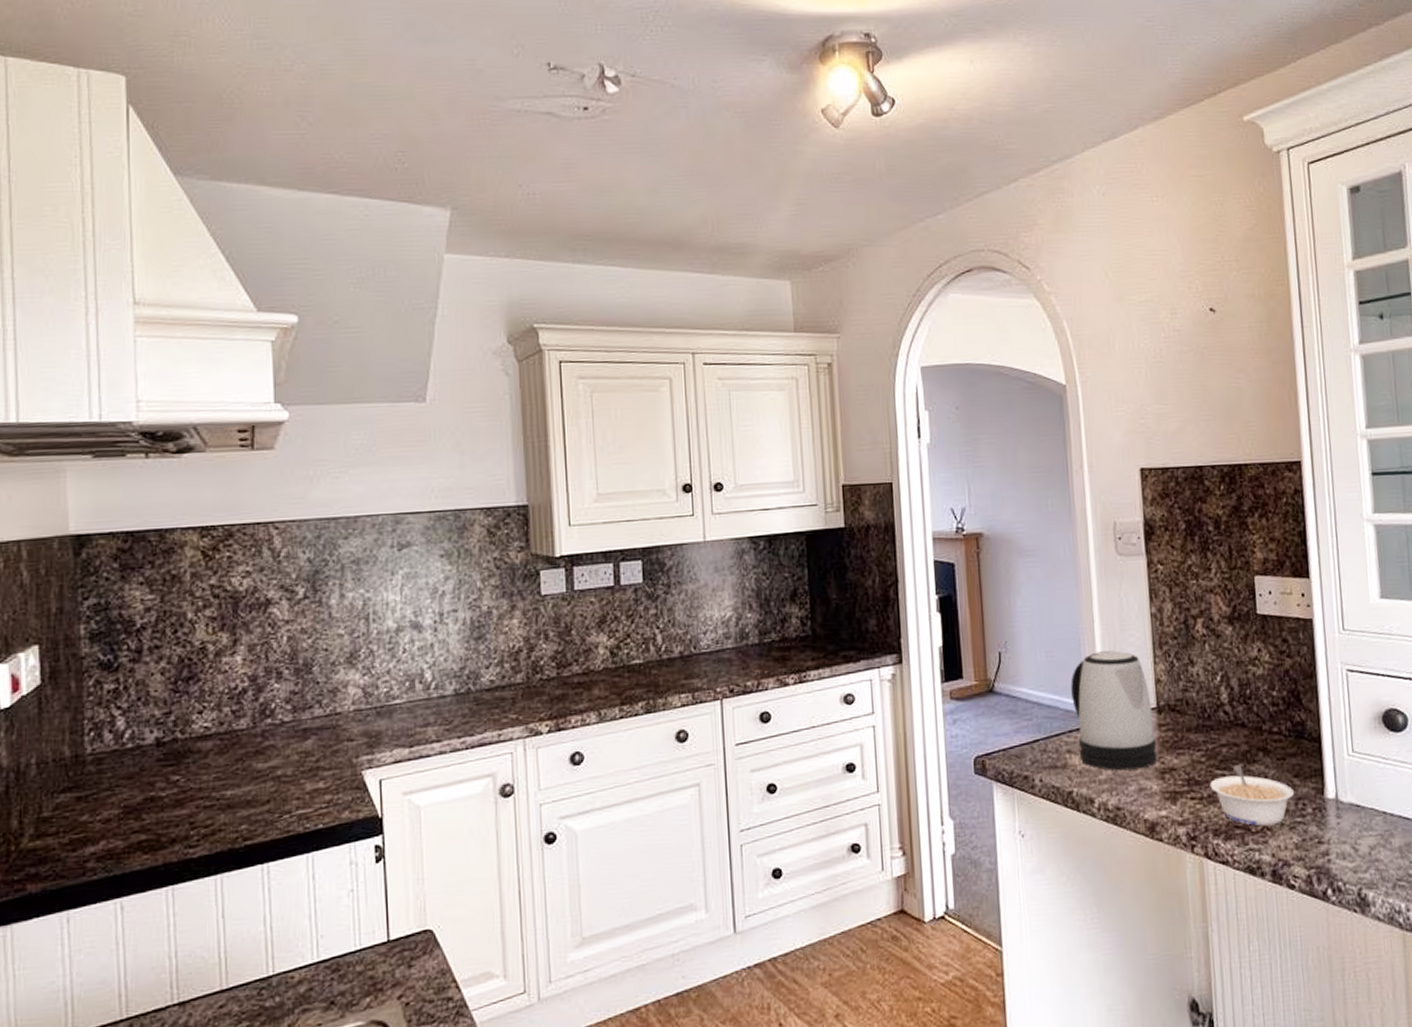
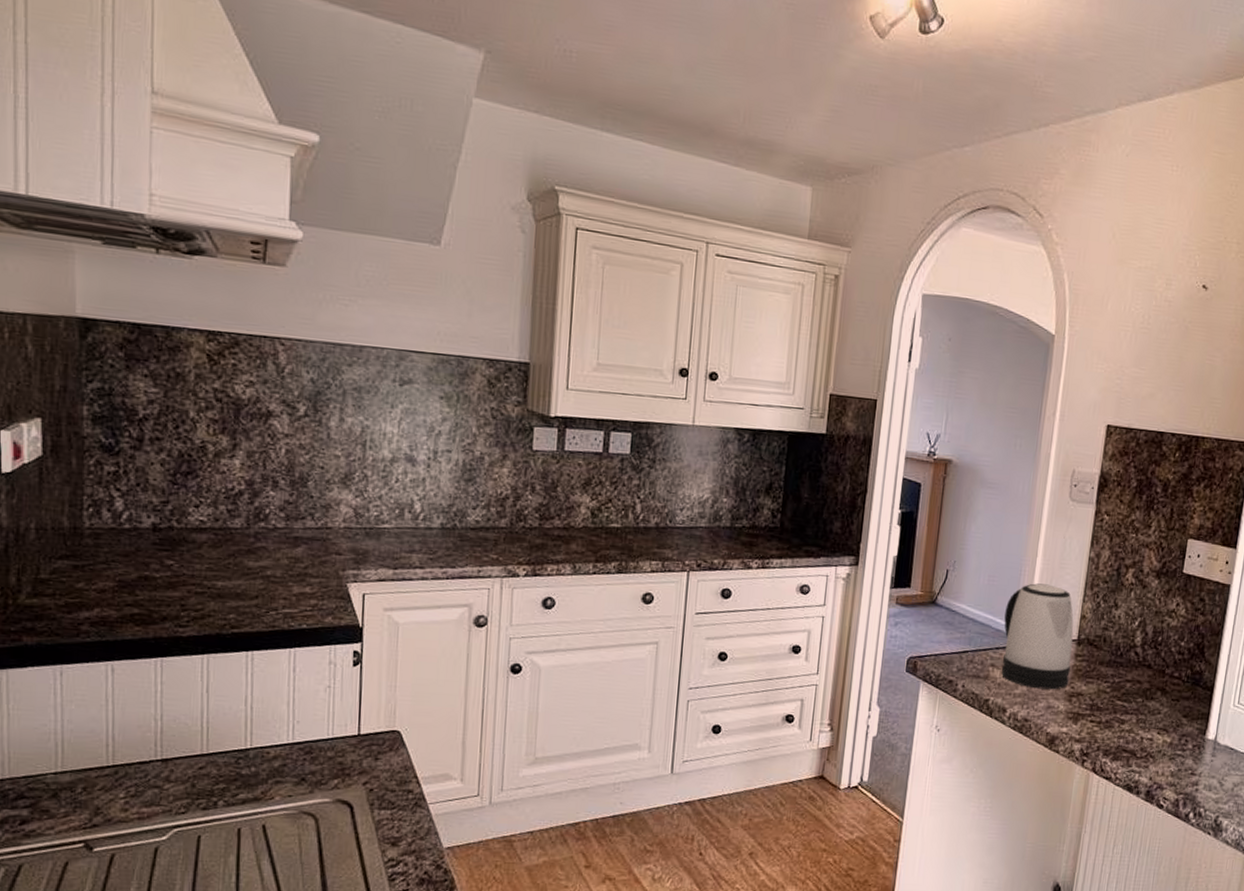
legume: present [1210,765,1294,826] -> none [1109,699,1180,754]

